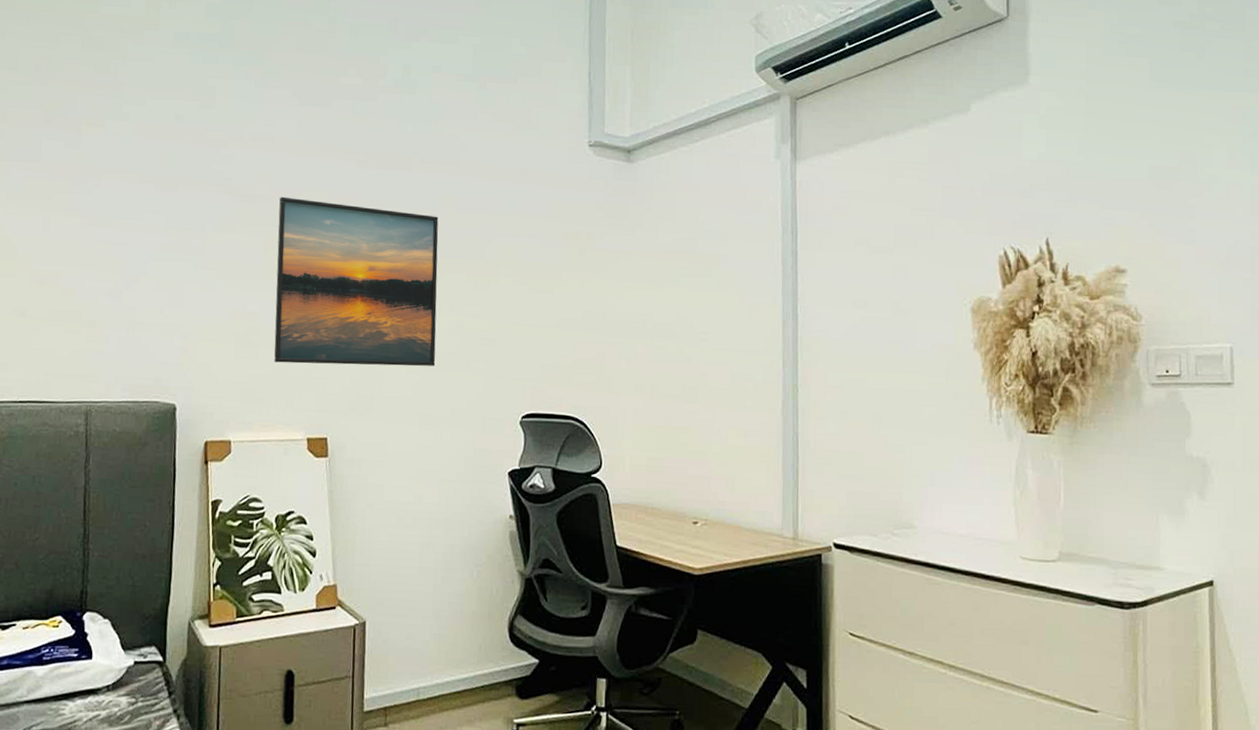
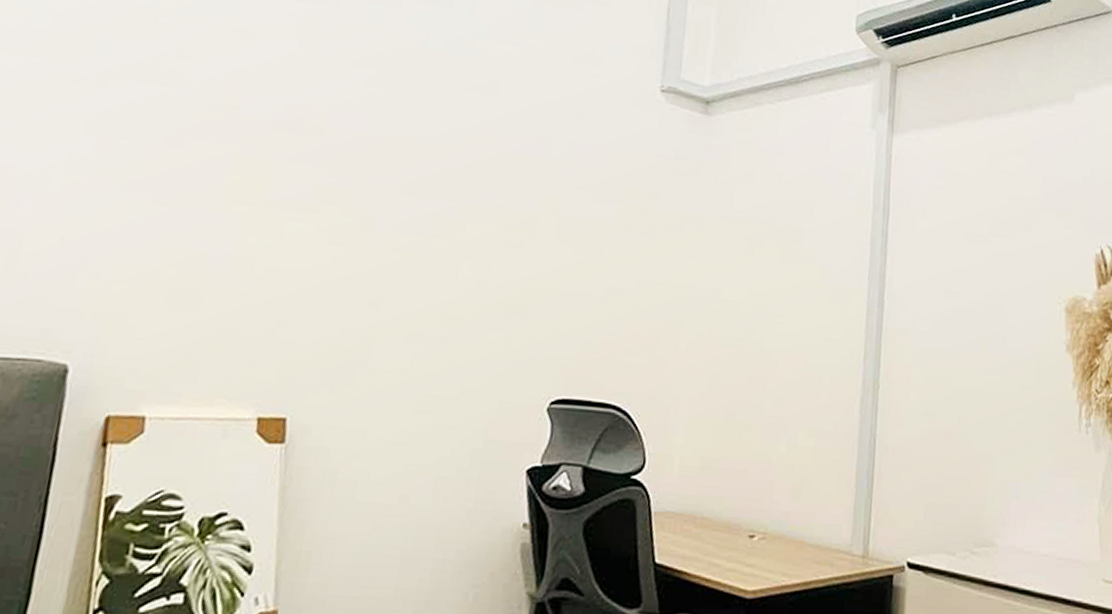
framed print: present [274,196,439,367] -> none [222,109,467,335]

